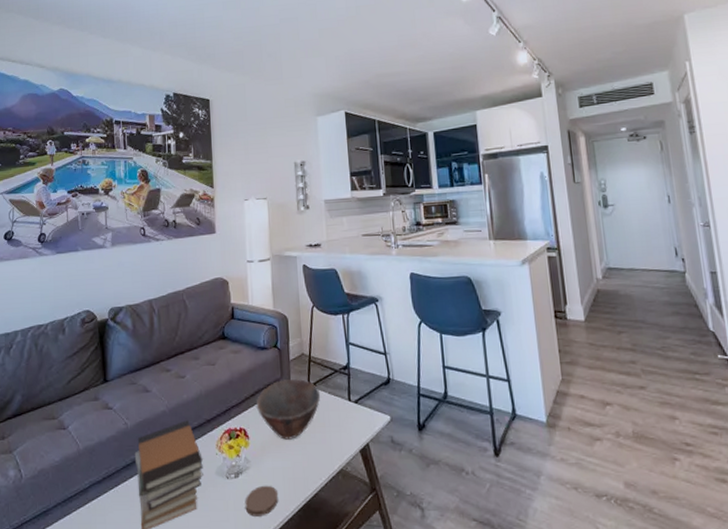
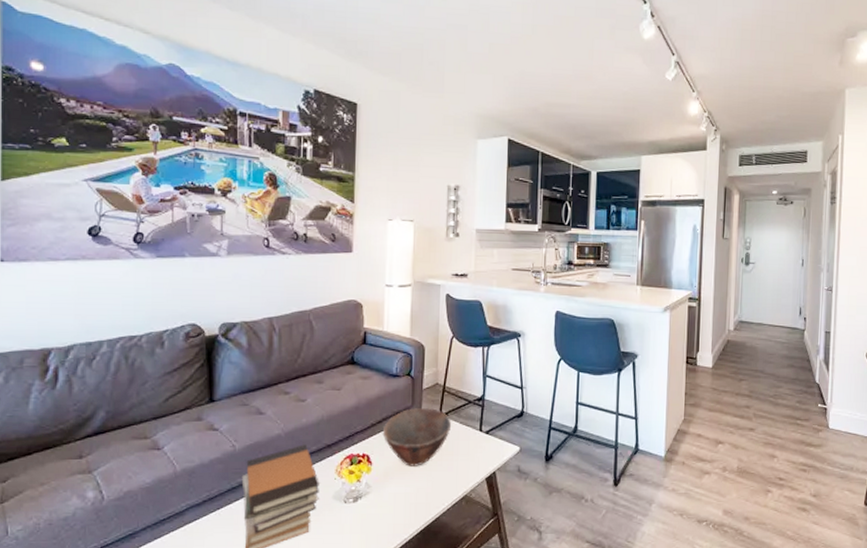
coaster: present [245,485,279,517] -> none [362,509,398,539]

